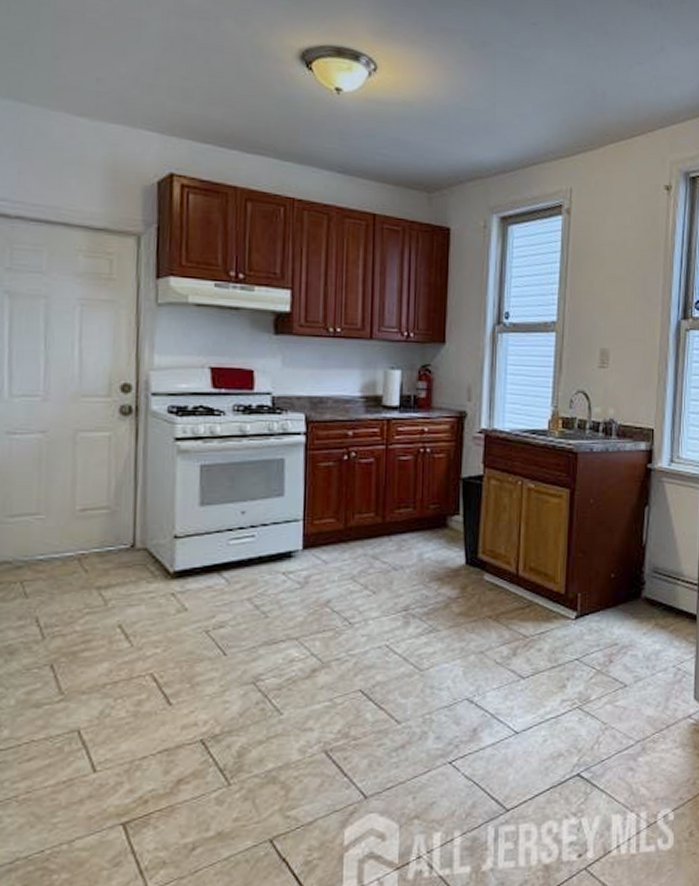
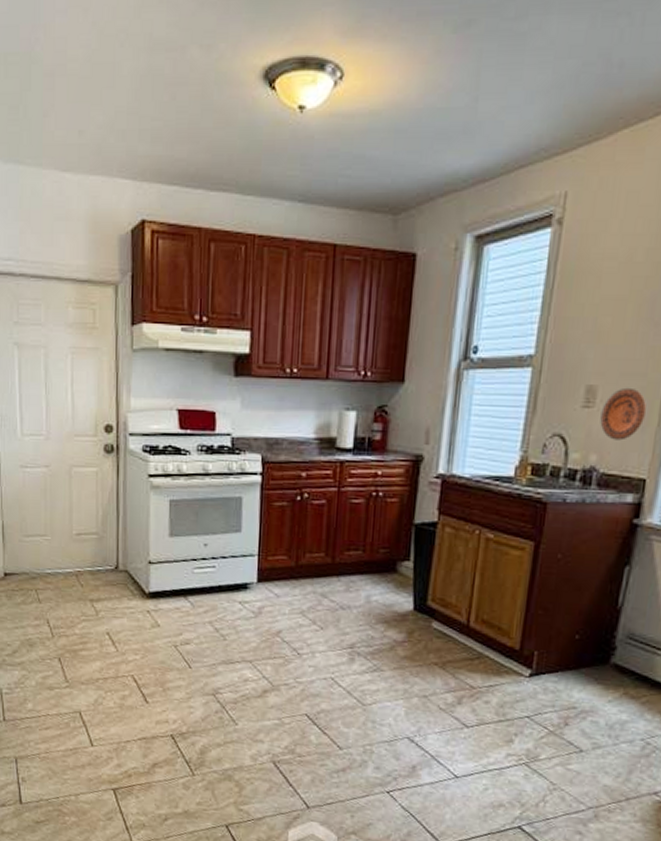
decorative plate: none [614,351,648,396] -> present [600,387,646,441]

